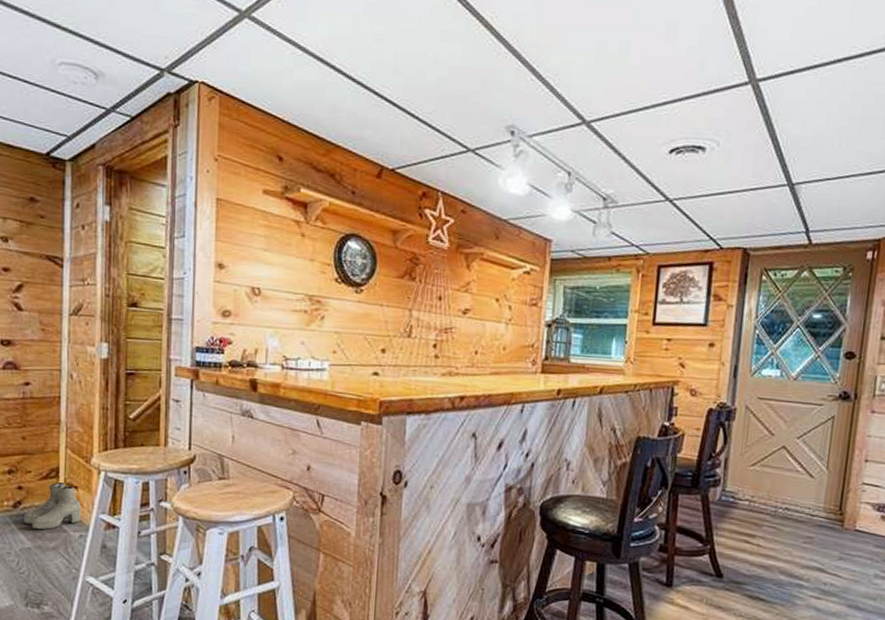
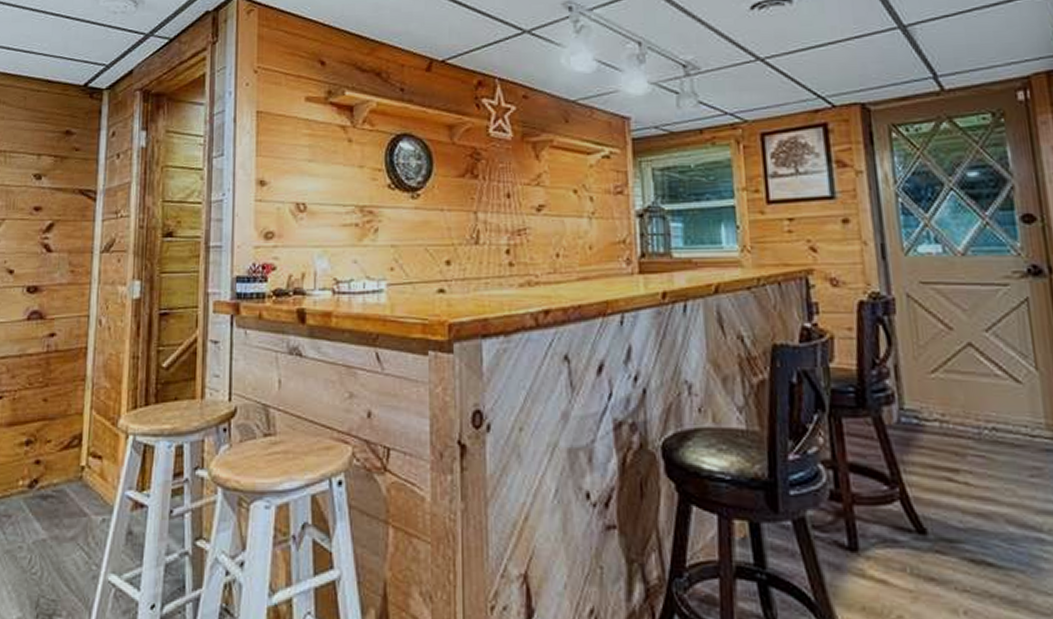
boots: present [23,482,82,530] -> none [39,452,106,515]

